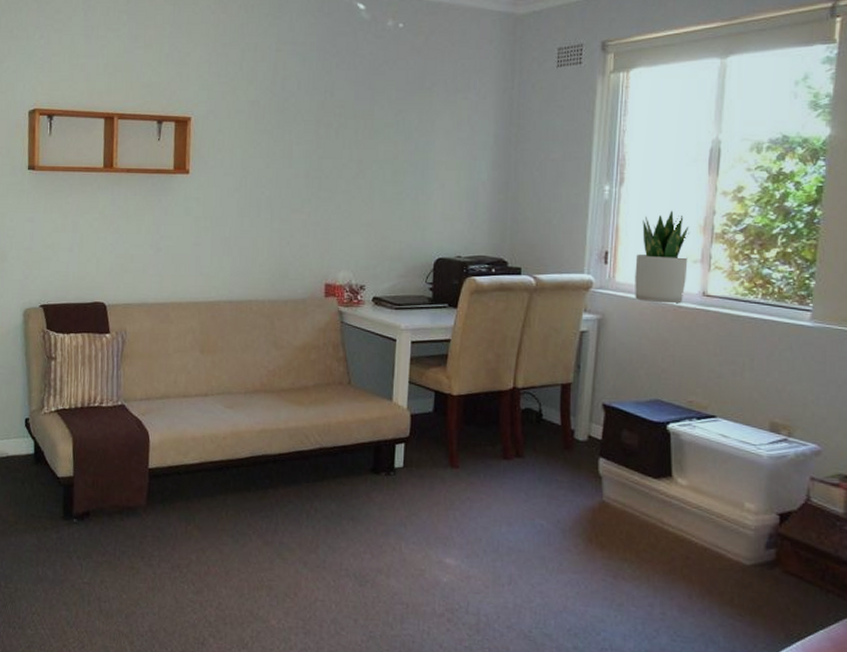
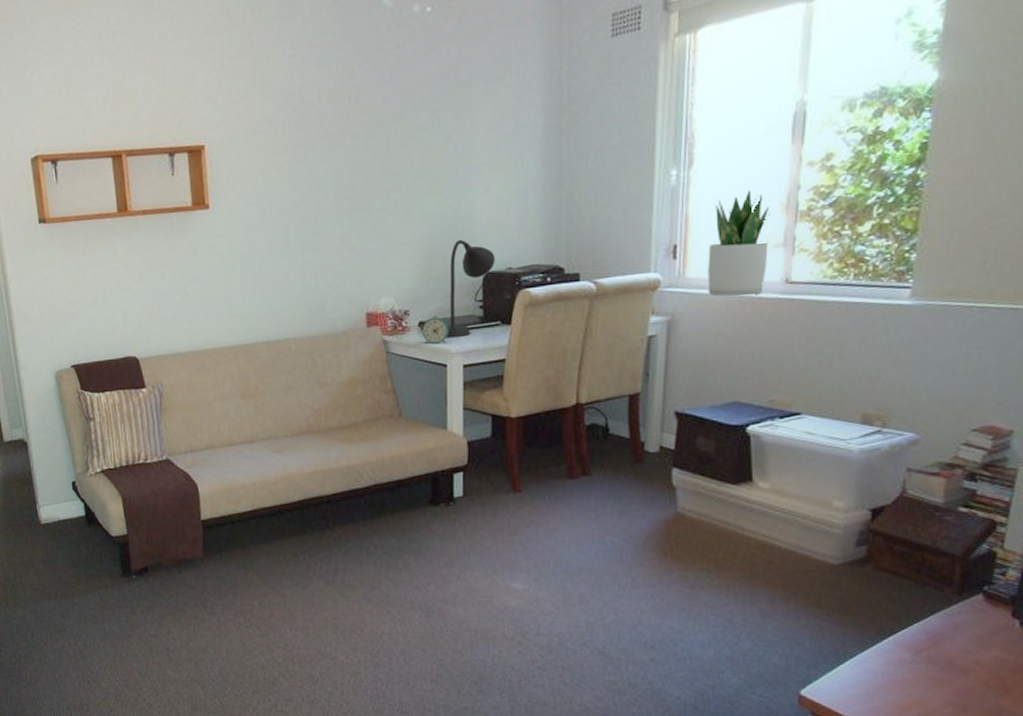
alarm clock: none [375,293,401,320] -> present [422,315,450,344]
desk lamp: none [397,226,446,315] -> present [446,239,495,338]

